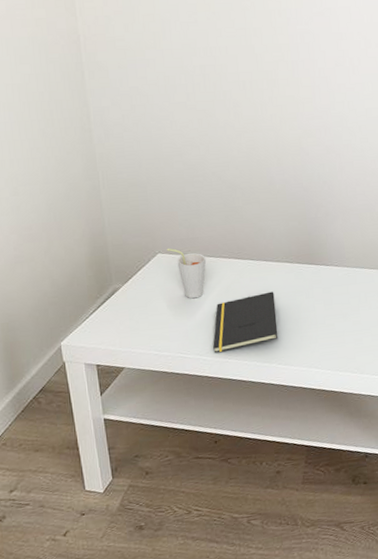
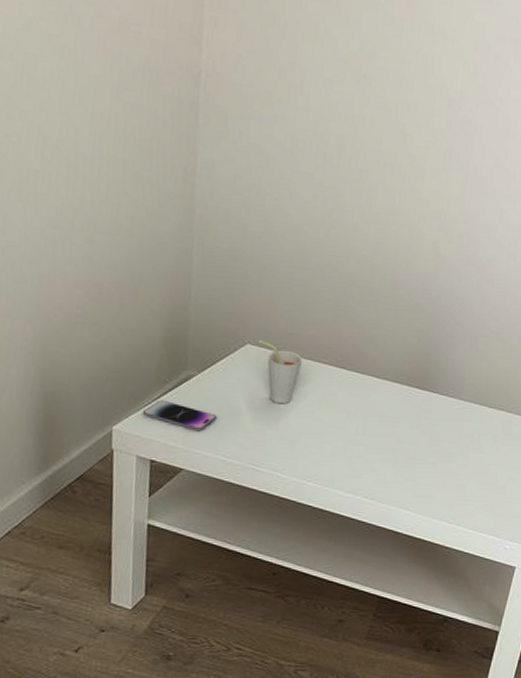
smartphone: none [82,312,145,333] -> present [142,399,218,430]
notepad: present [213,291,278,354] -> none [291,412,375,472]

